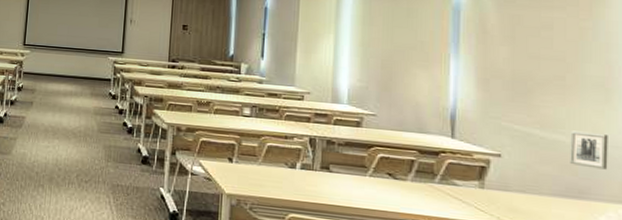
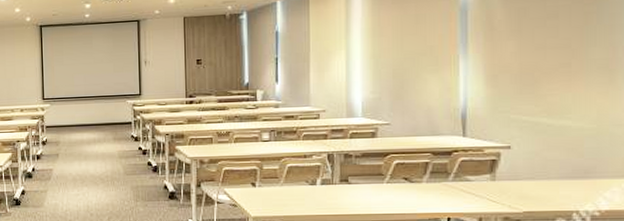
wall art: present [570,130,608,170] -> none [576,114,612,148]

